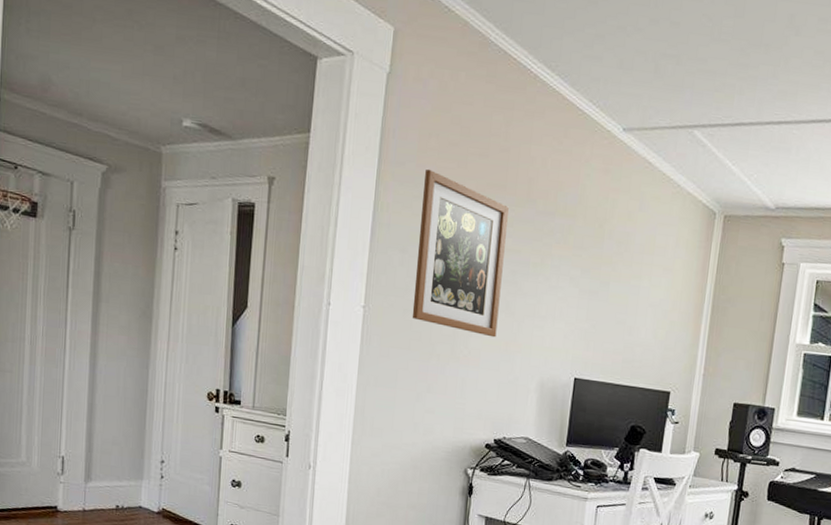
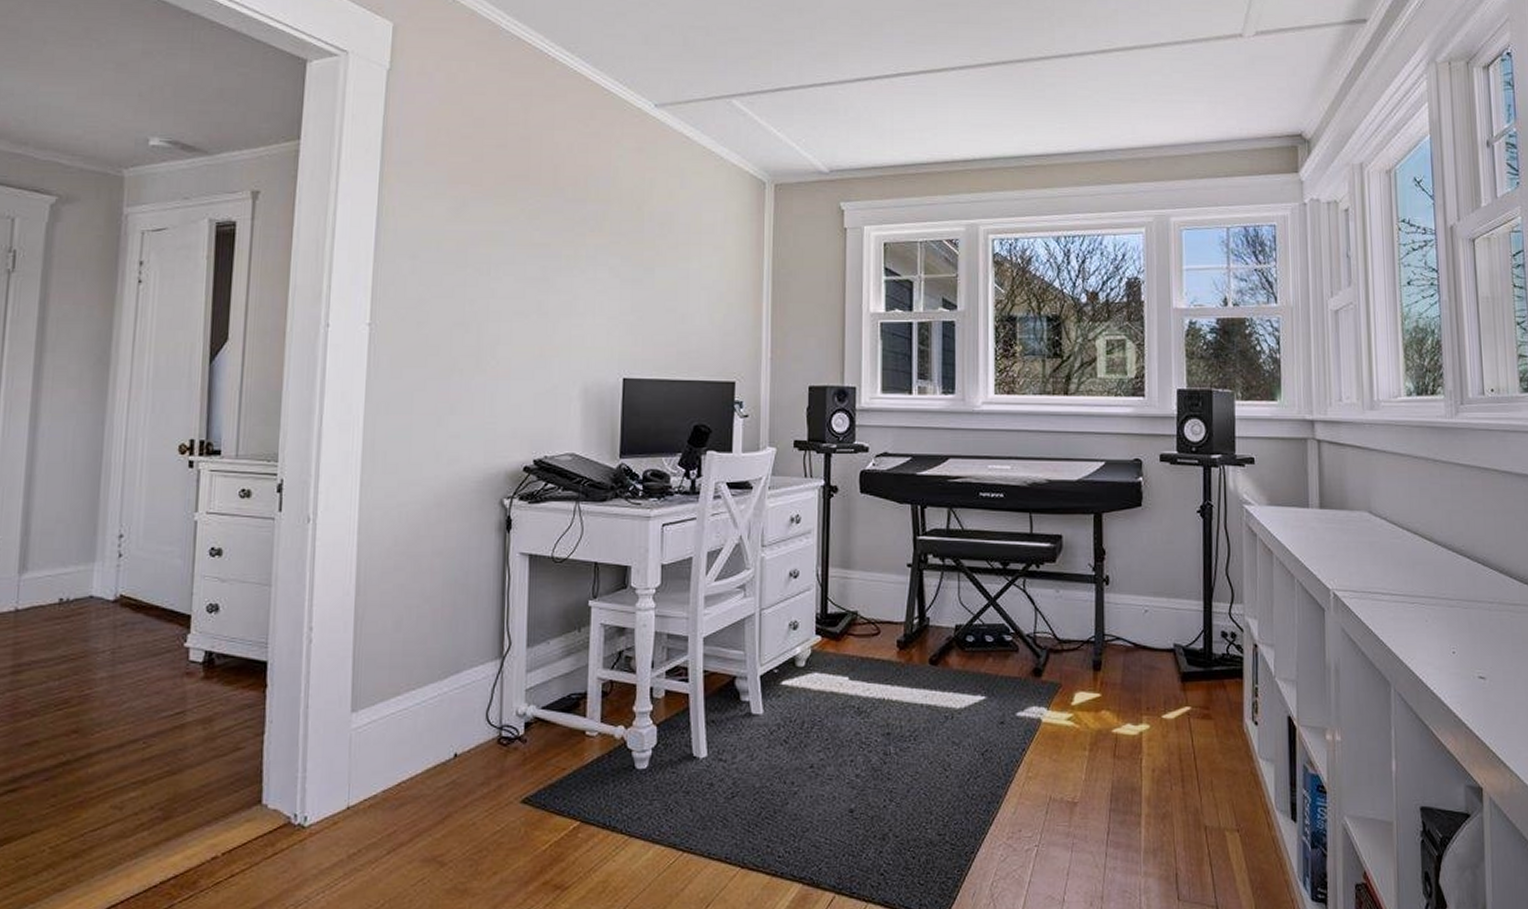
wall art: present [412,169,509,338] -> none [427,166,533,343]

